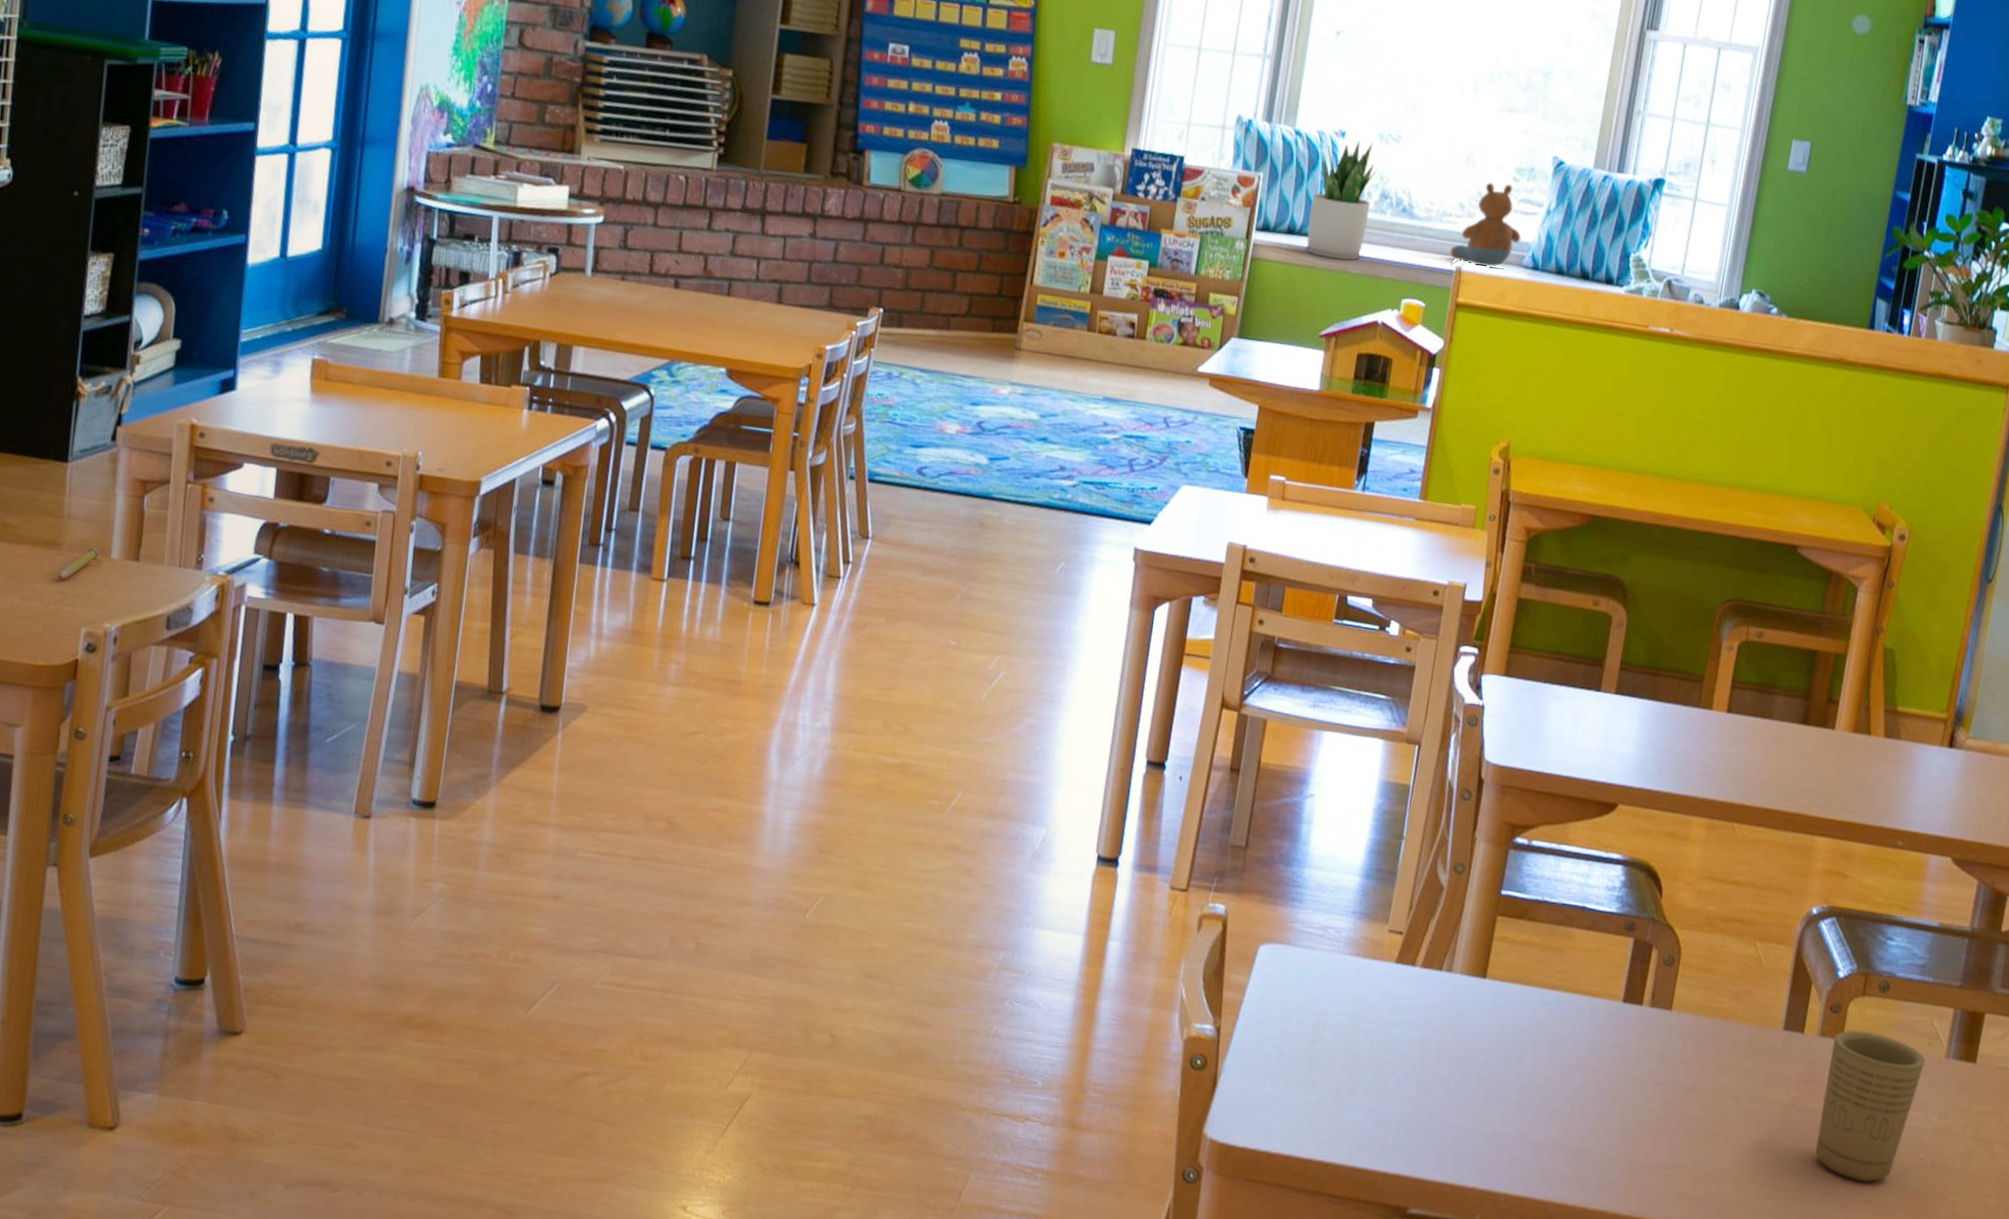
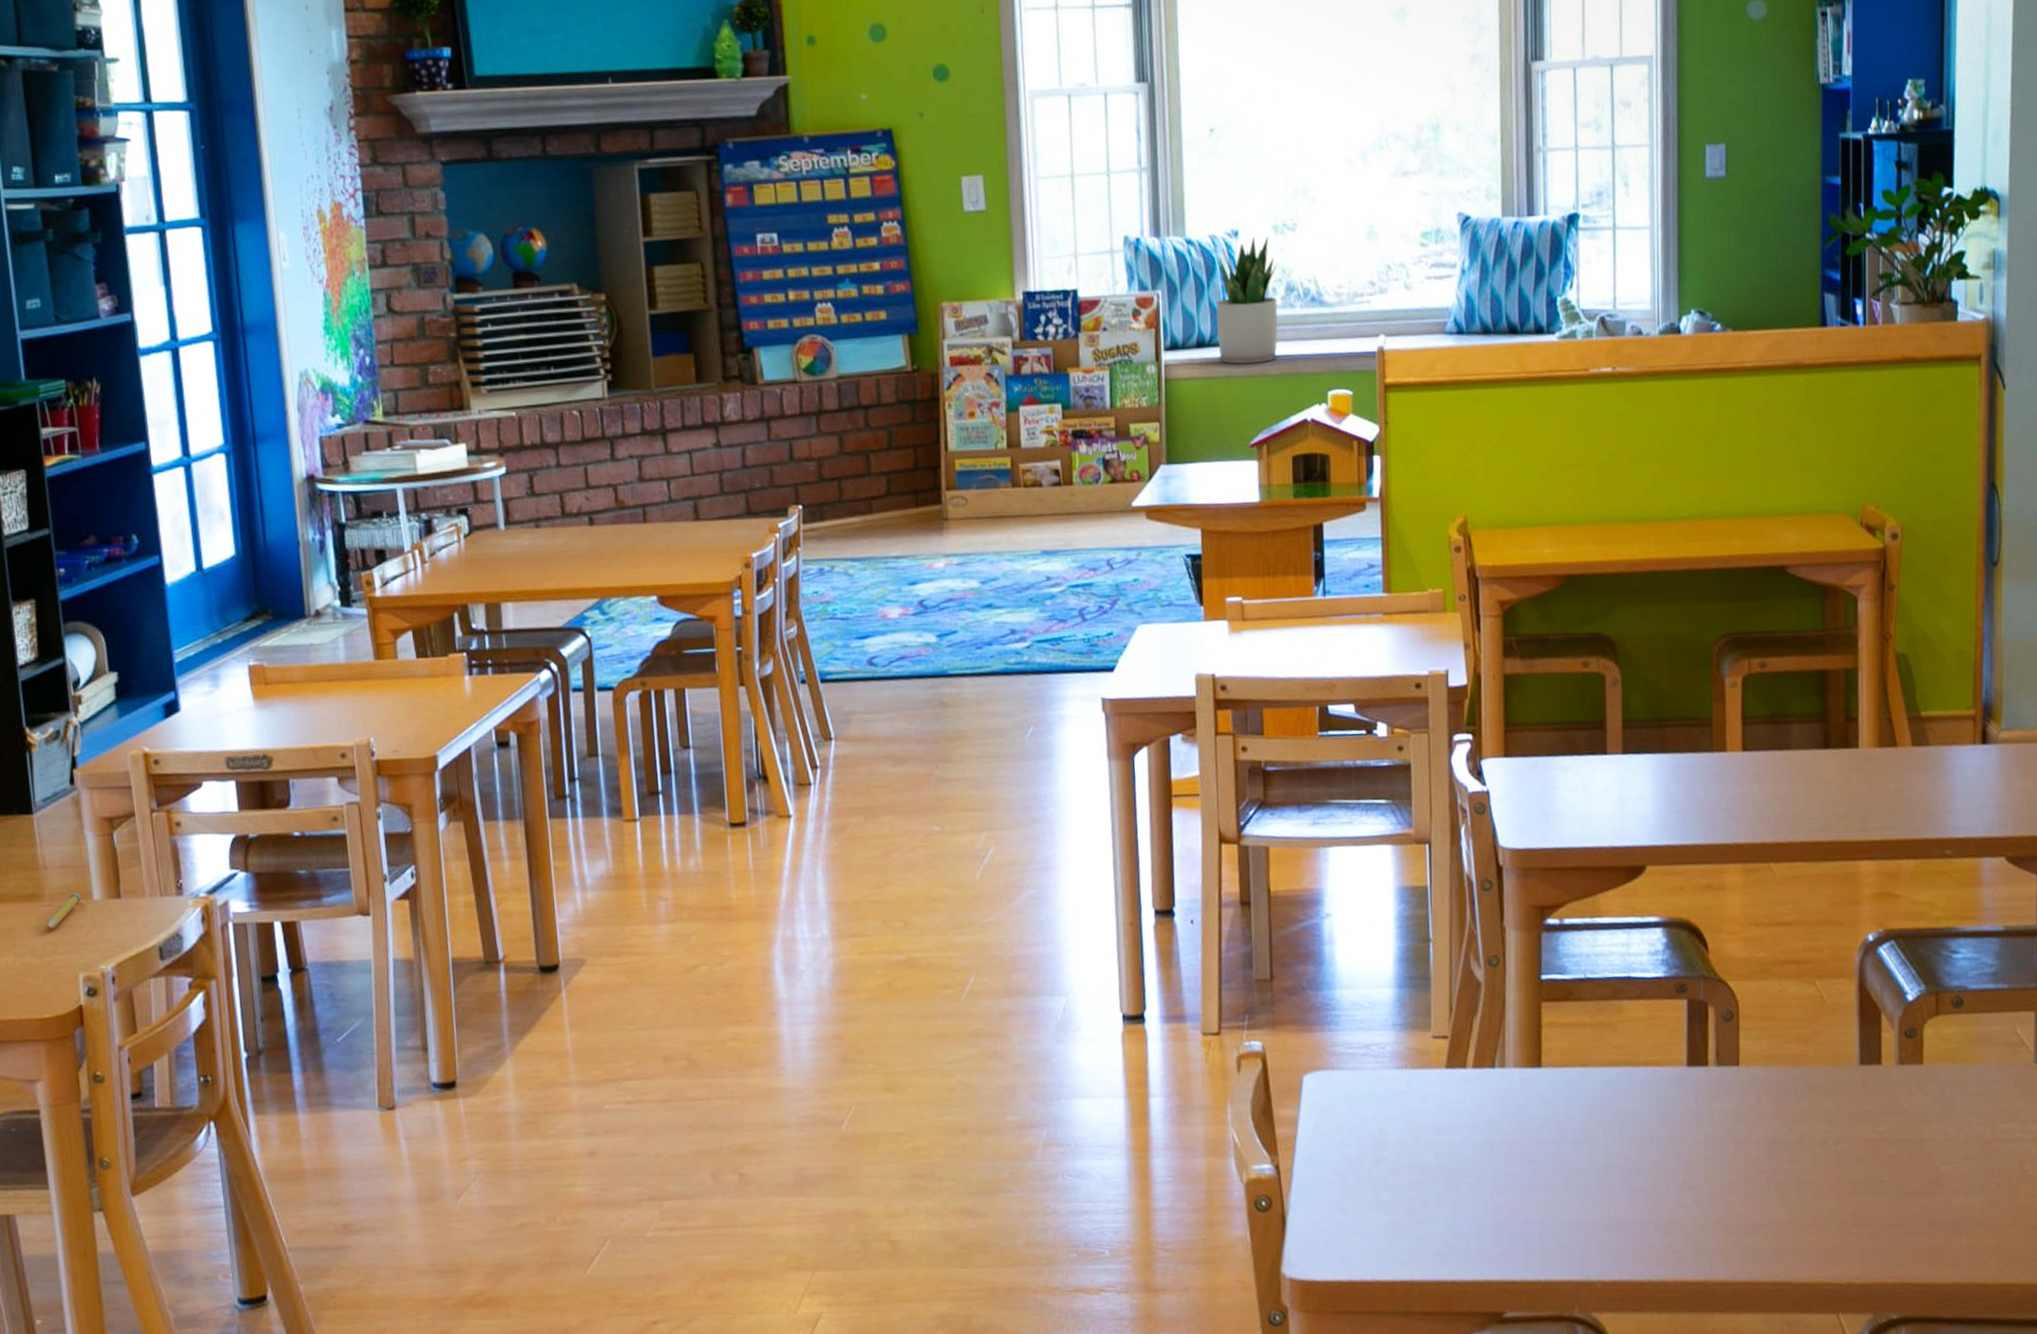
stuffed toy: present [1450,182,1521,267] -> none [1368,250,1440,341]
cup: present [1815,1030,1926,1182] -> none [1913,1050,2015,1205]

